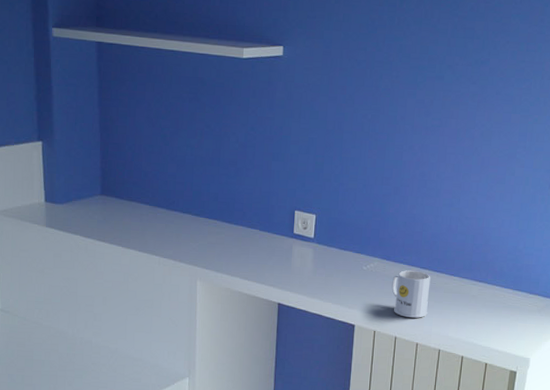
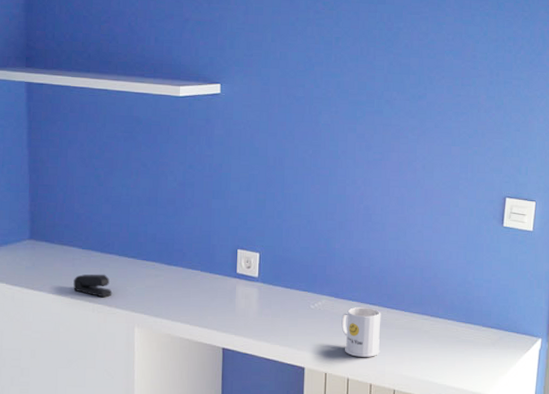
stapler: none [141,229,177,252] -> present [73,274,113,298]

